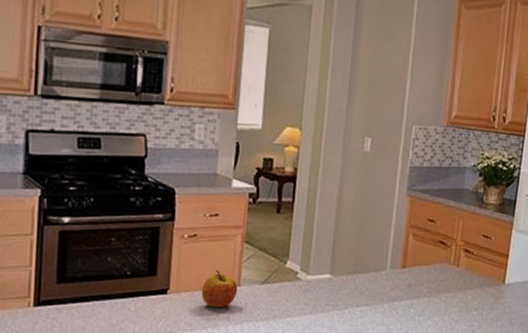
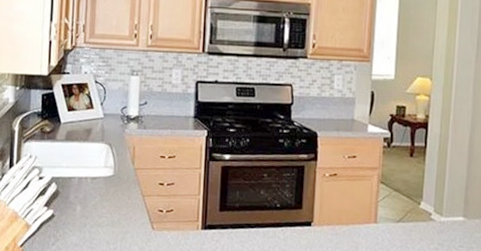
apple: present [202,269,238,308] -> none [342,206,375,242]

